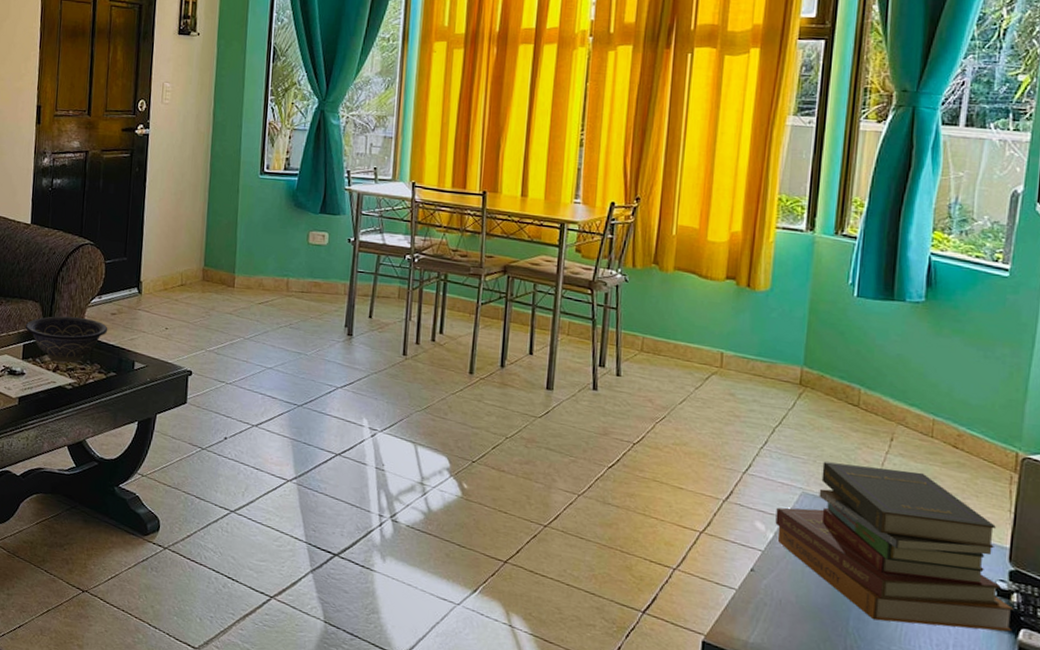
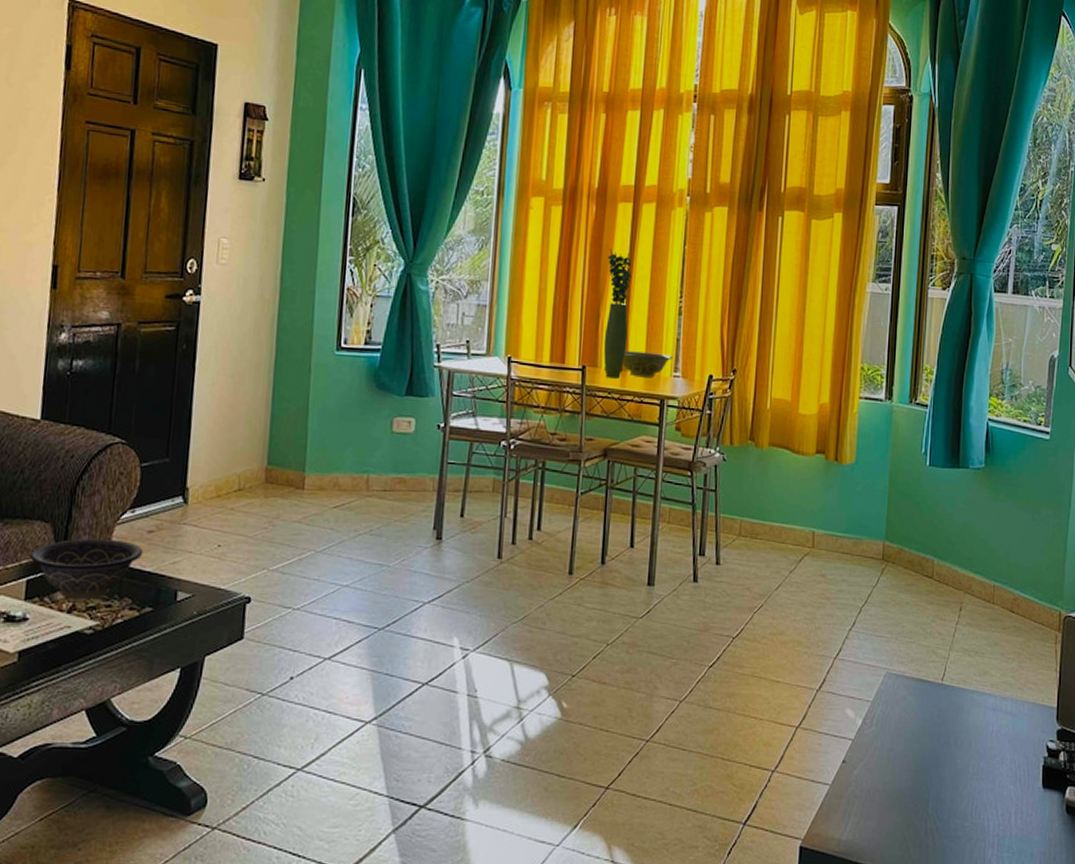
vase: none [504,86,532,204] -> present [603,249,631,379]
bowl: none [523,179,573,204] -> present [623,351,673,378]
books: present [775,461,1014,632] -> none [863,638,1062,798]

